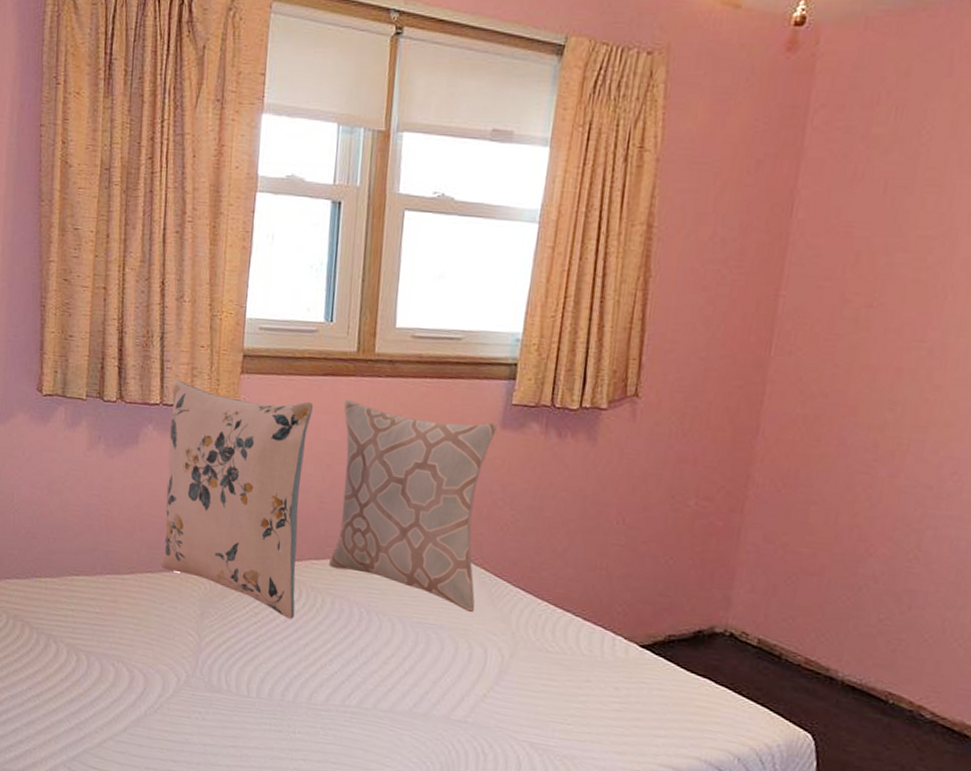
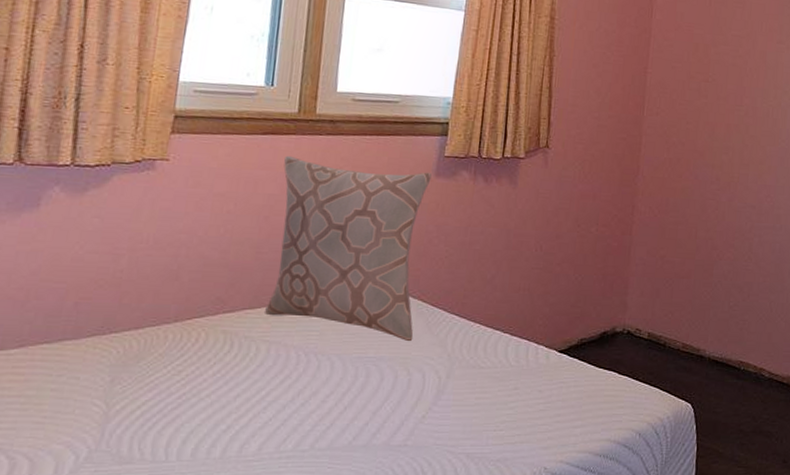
pillow: present [161,379,313,619] -> none [61,140,251,372]

